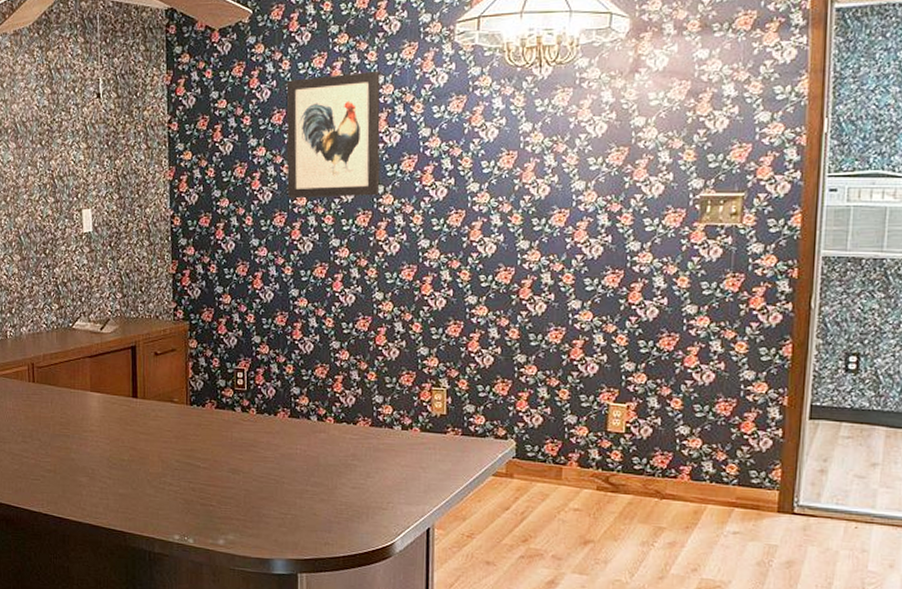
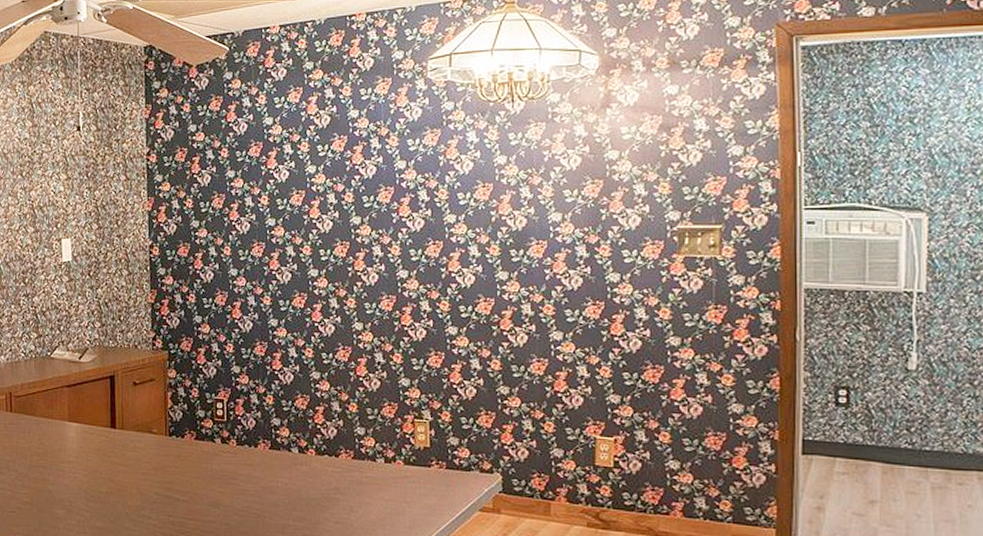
wall art: present [286,70,380,199] -> none [263,105,357,230]

